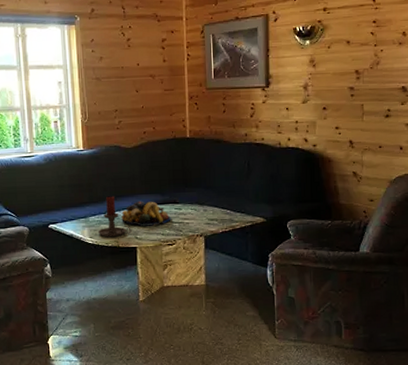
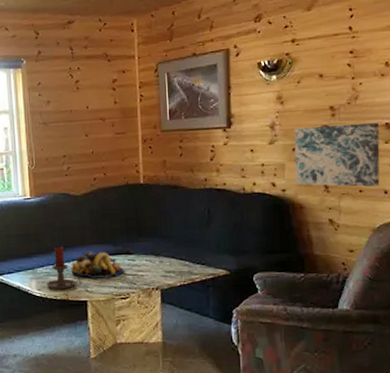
wall art: none [324,86,397,144] -> present [293,123,380,187]

